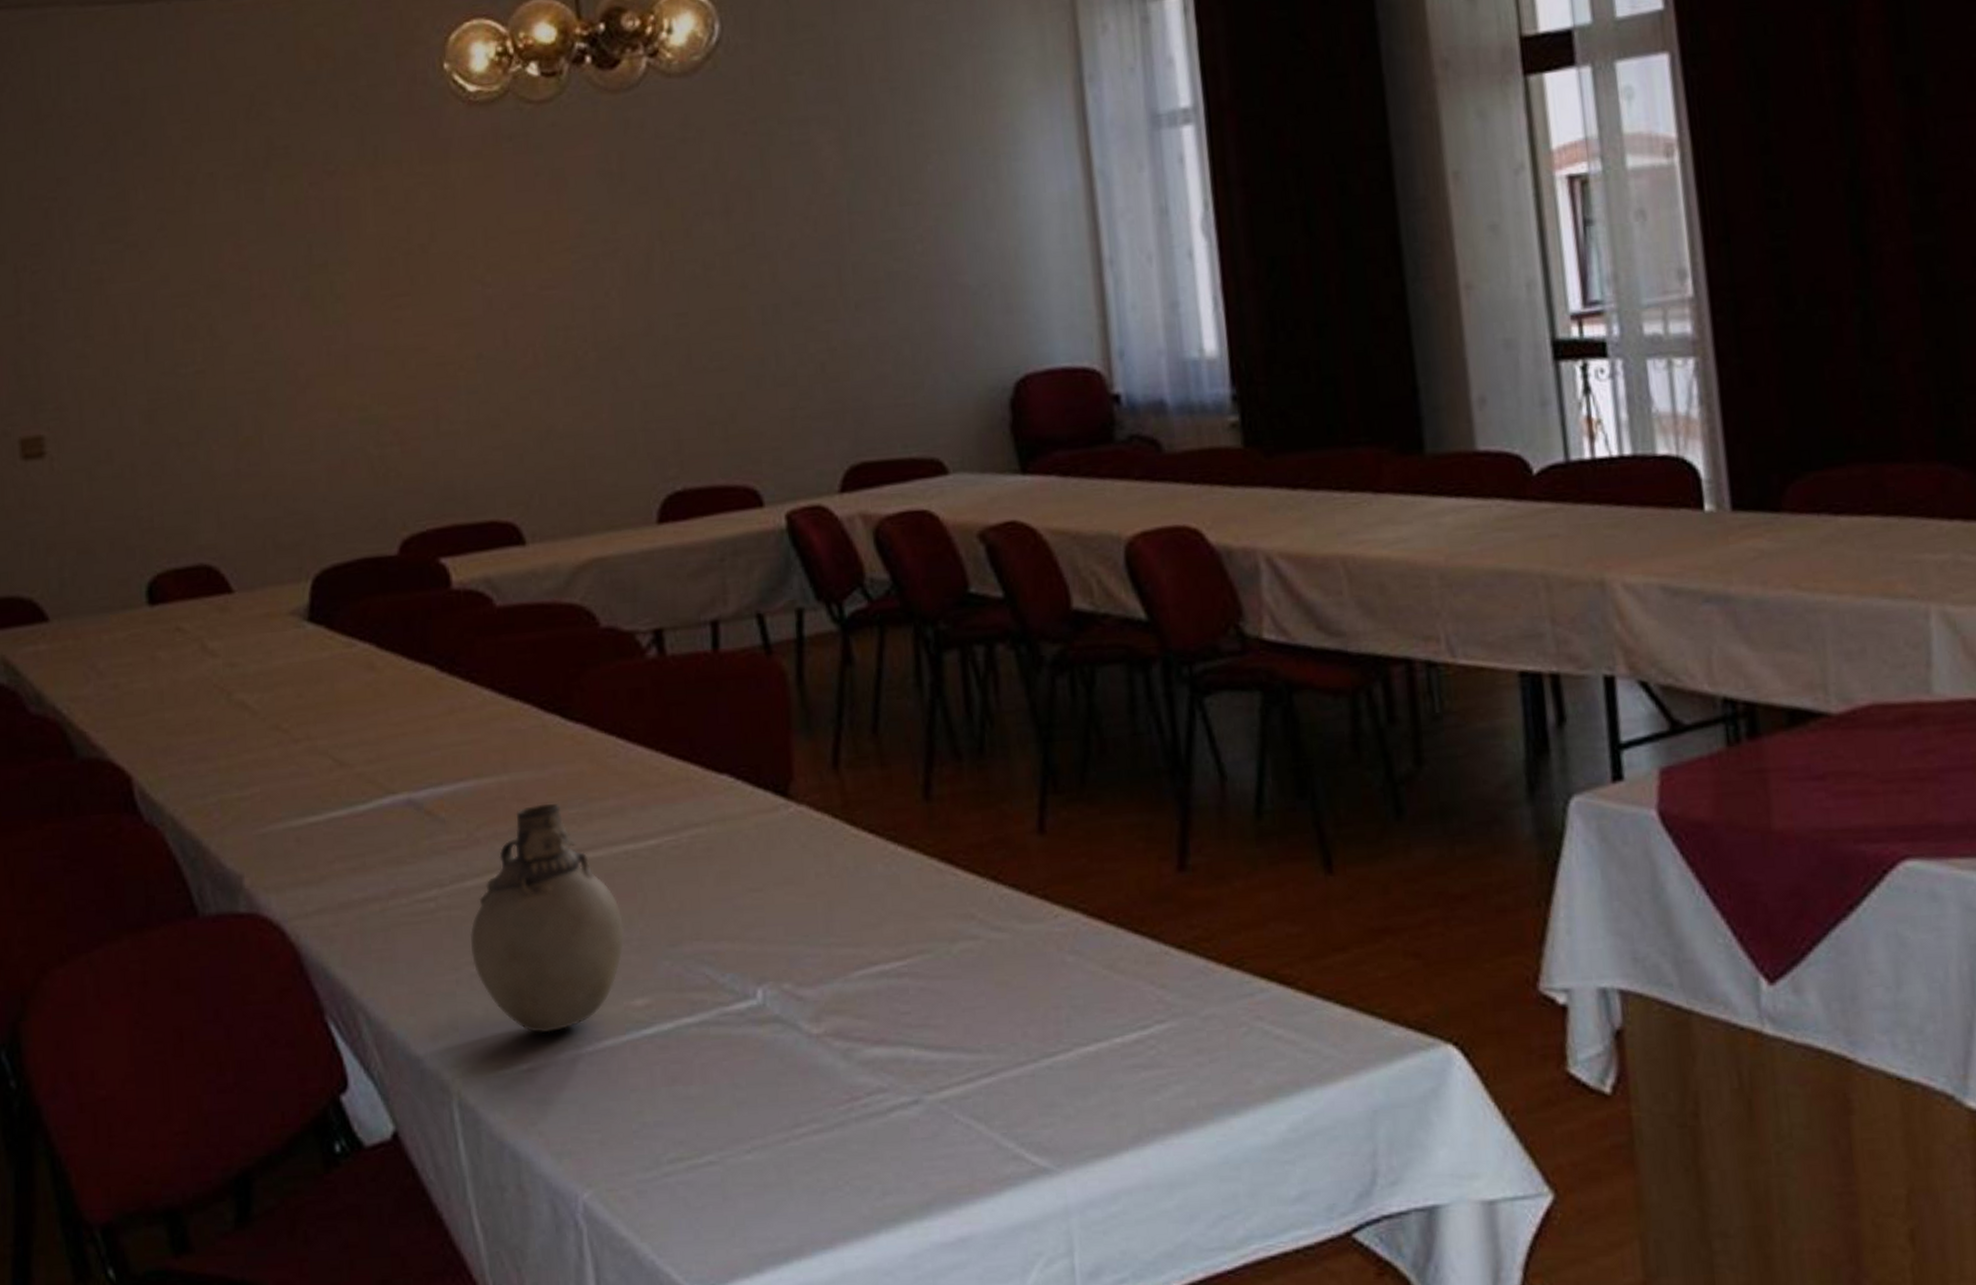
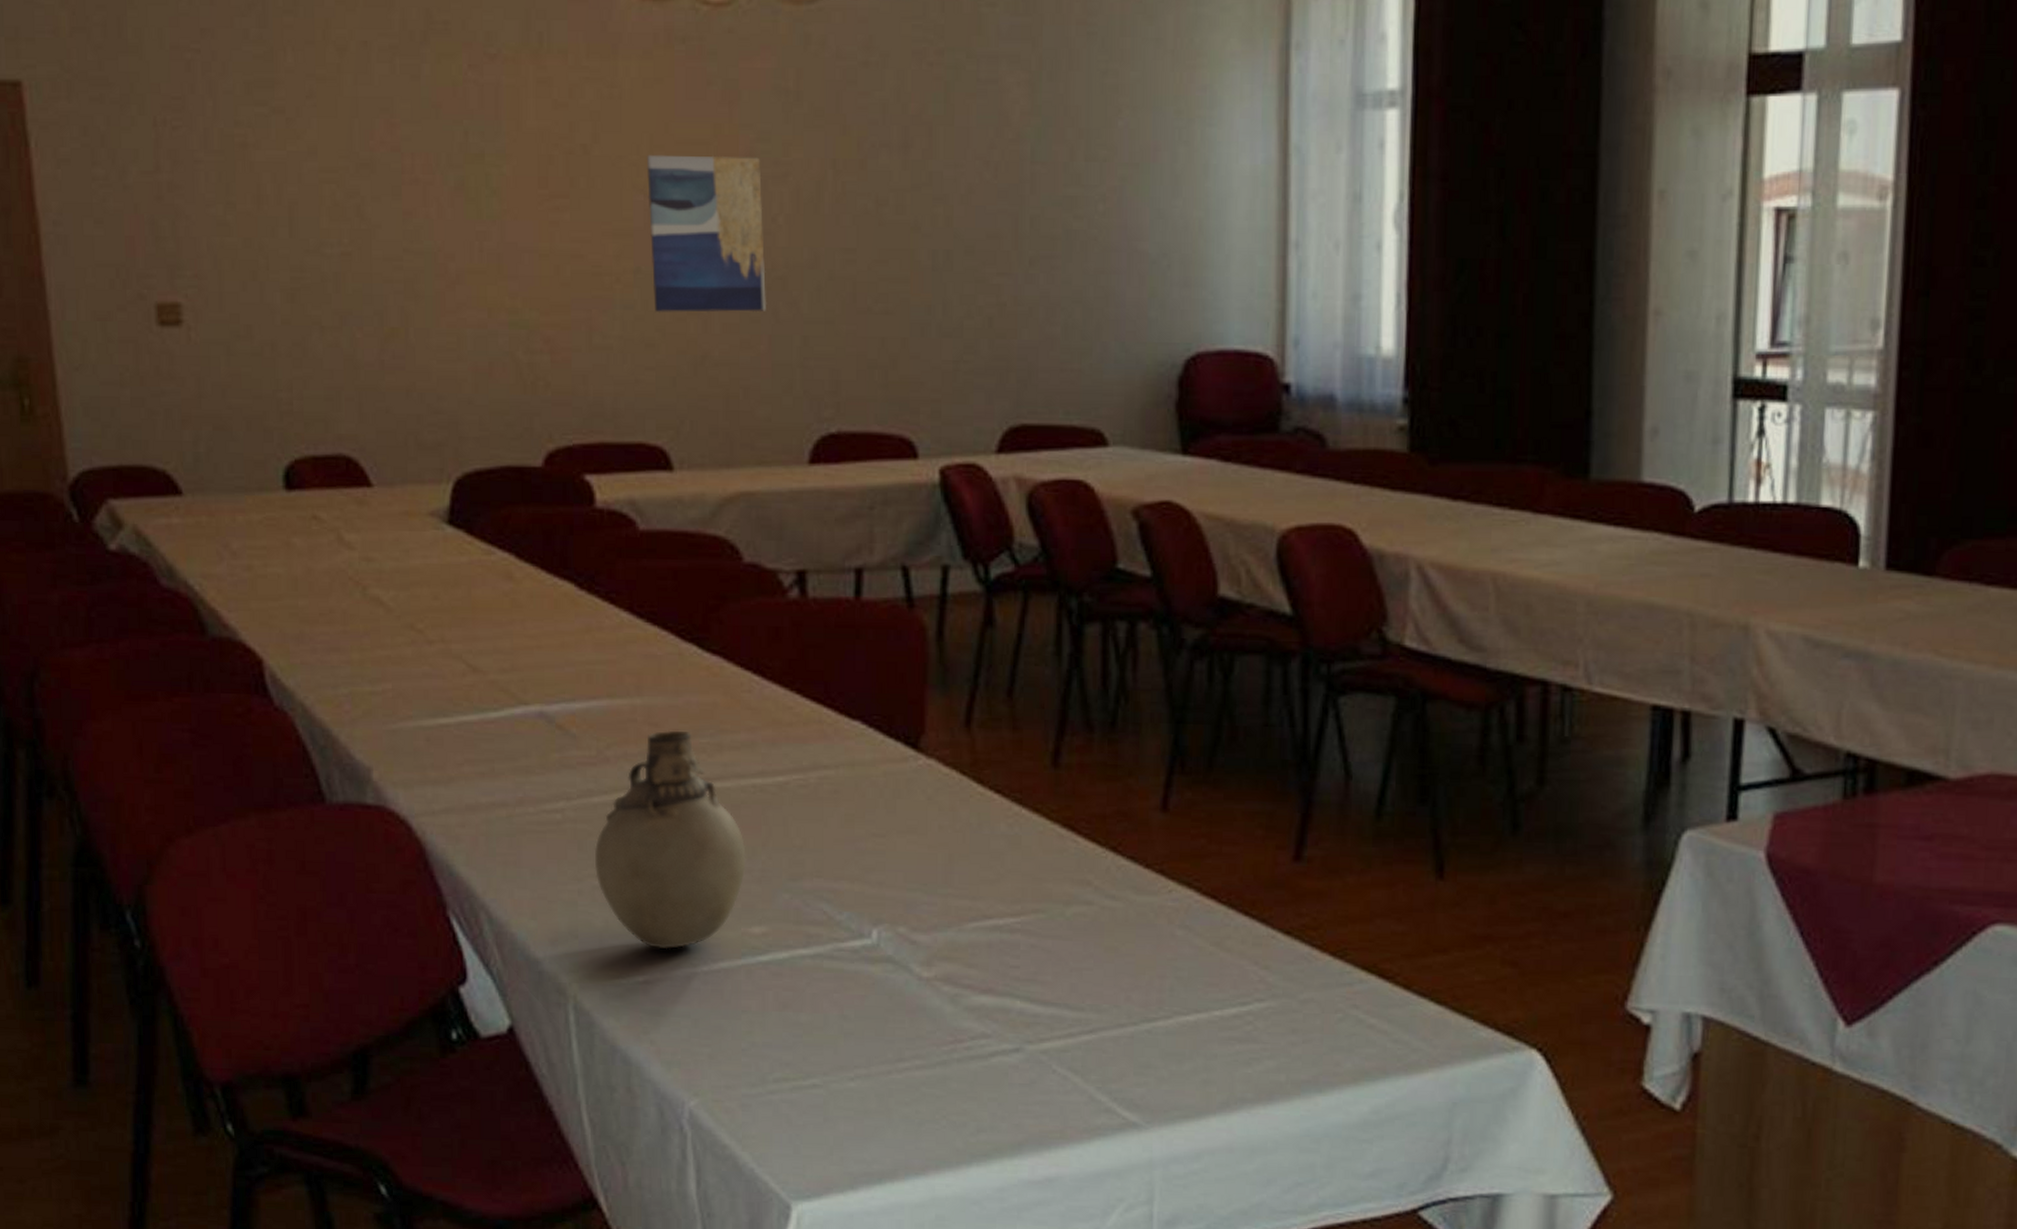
wall art: none [482,237,605,395] -> present [646,154,766,313]

